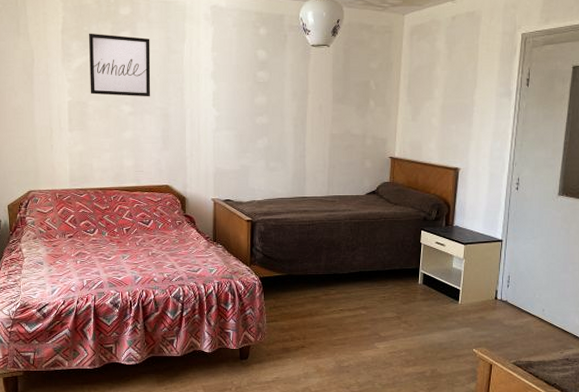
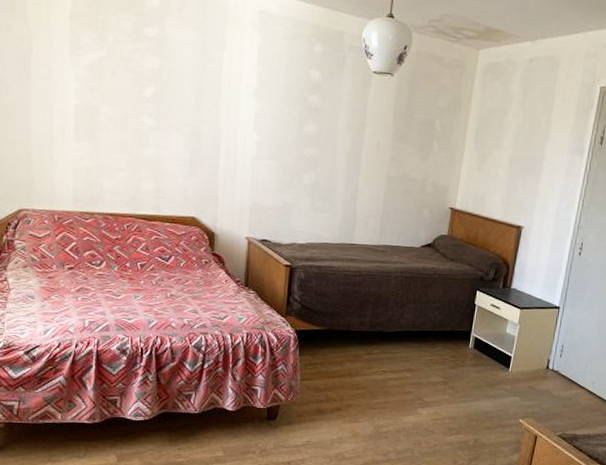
wall art: present [89,33,151,97] -> none [103,23,182,111]

